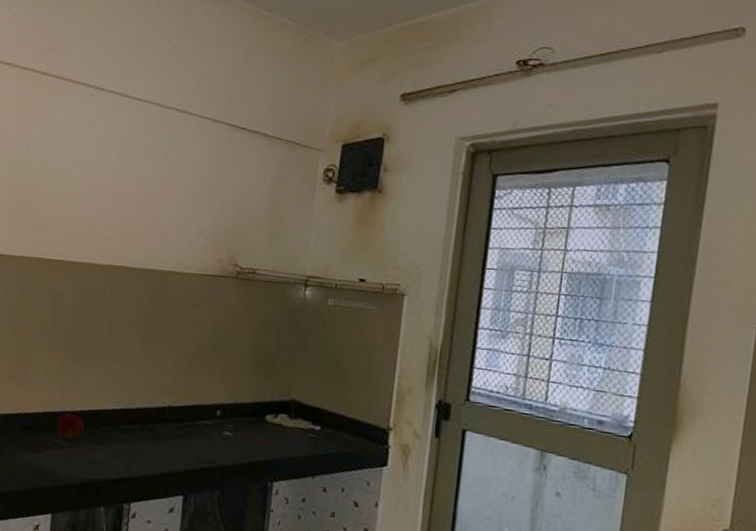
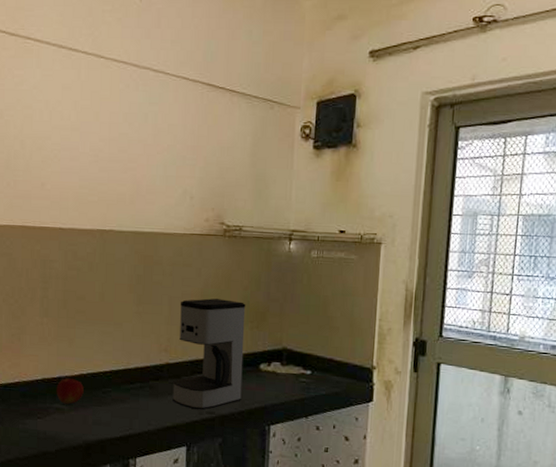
coffee maker: none [172,341,255,459] -> present [172,298,246,410]

